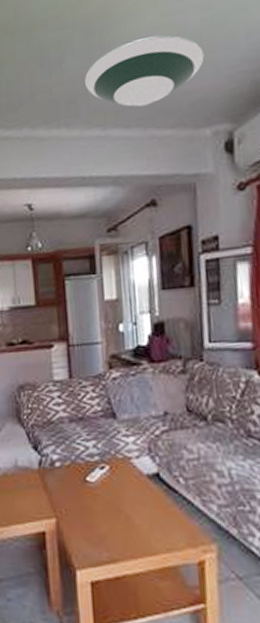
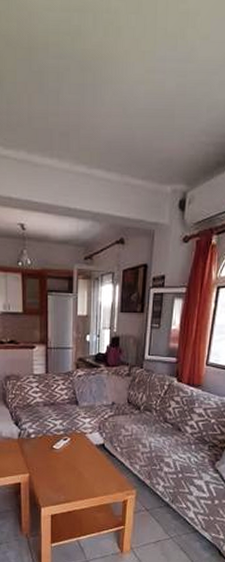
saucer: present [85,35,205,107] -> none [77,89,175,154]

